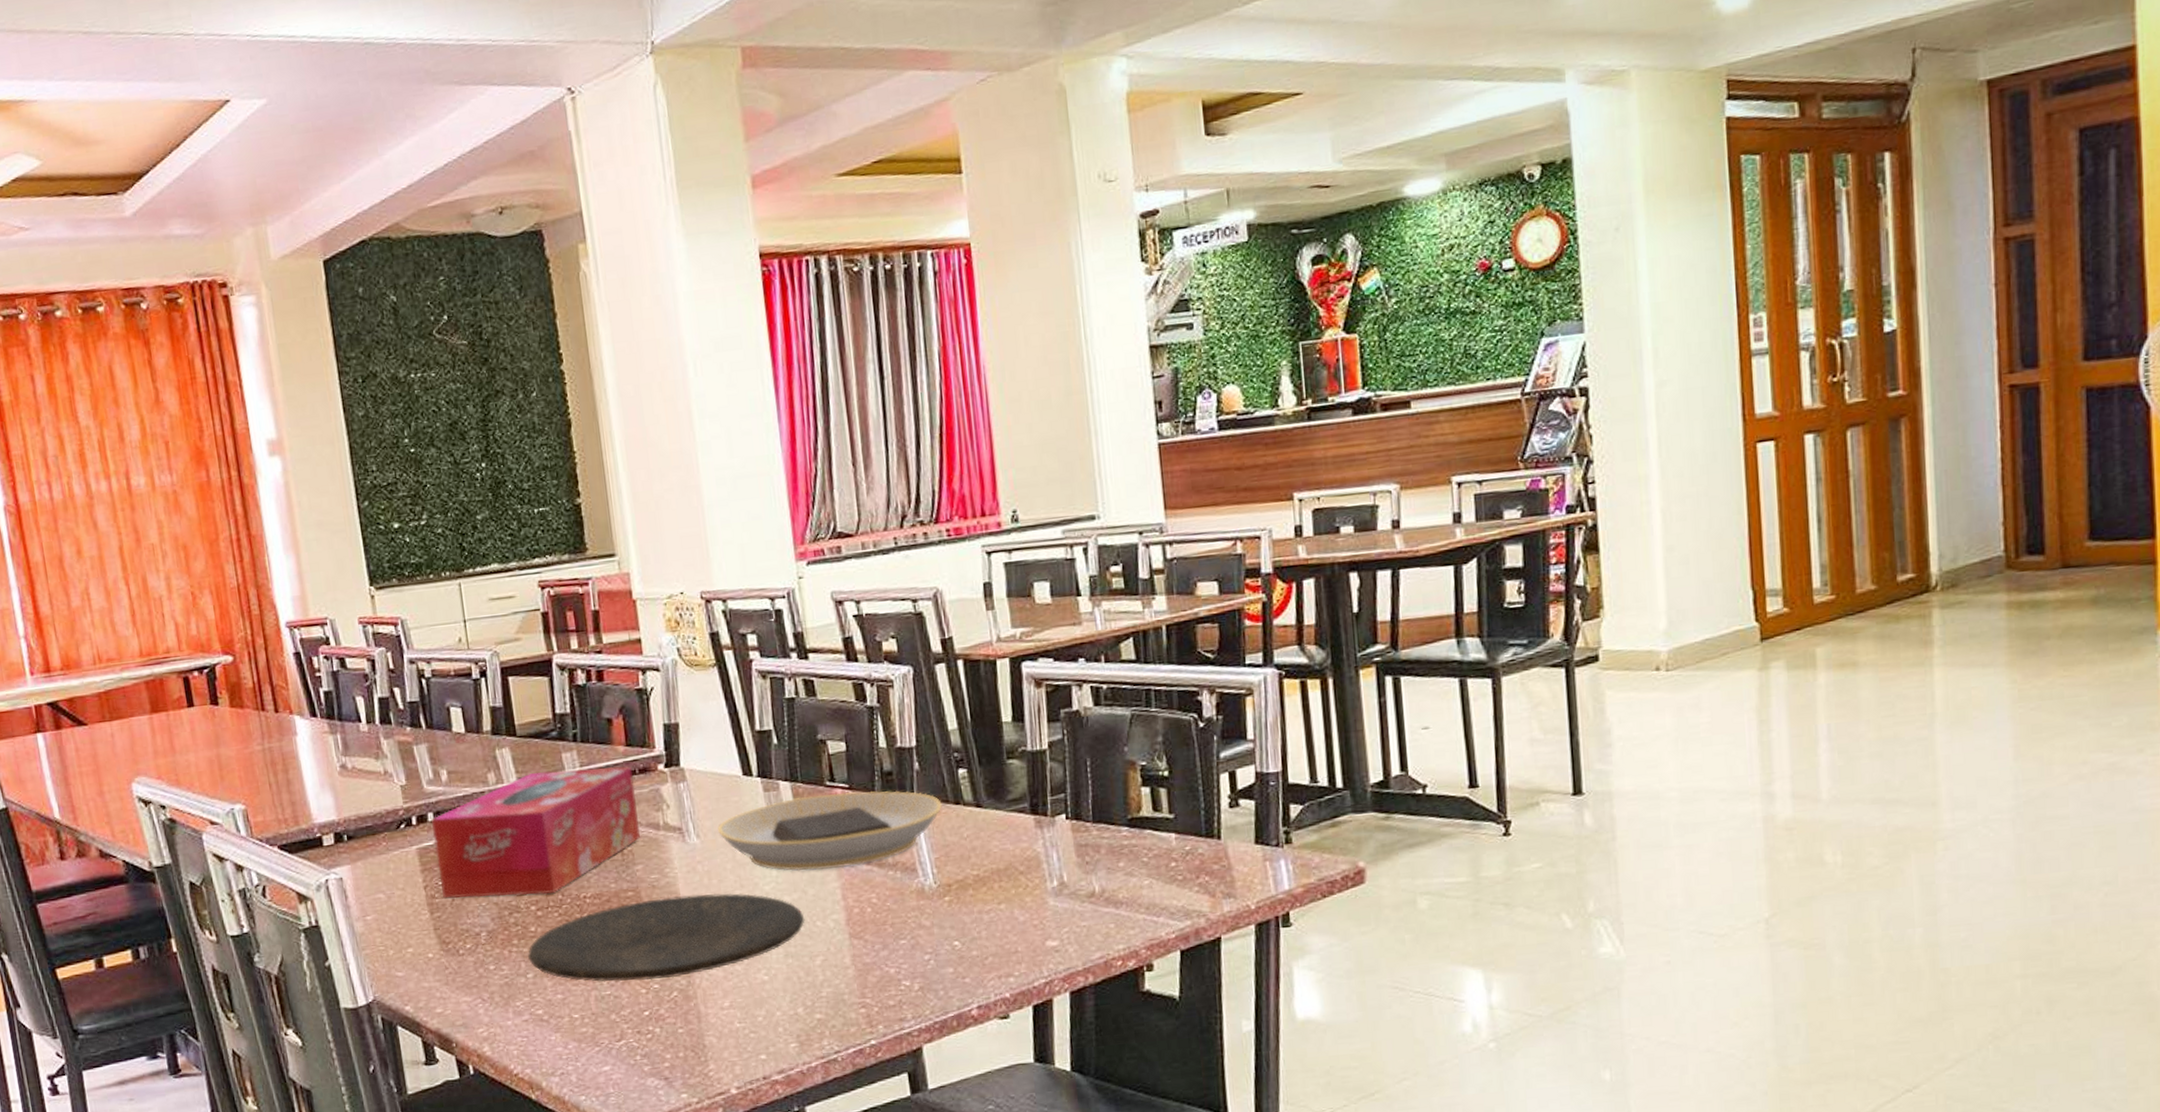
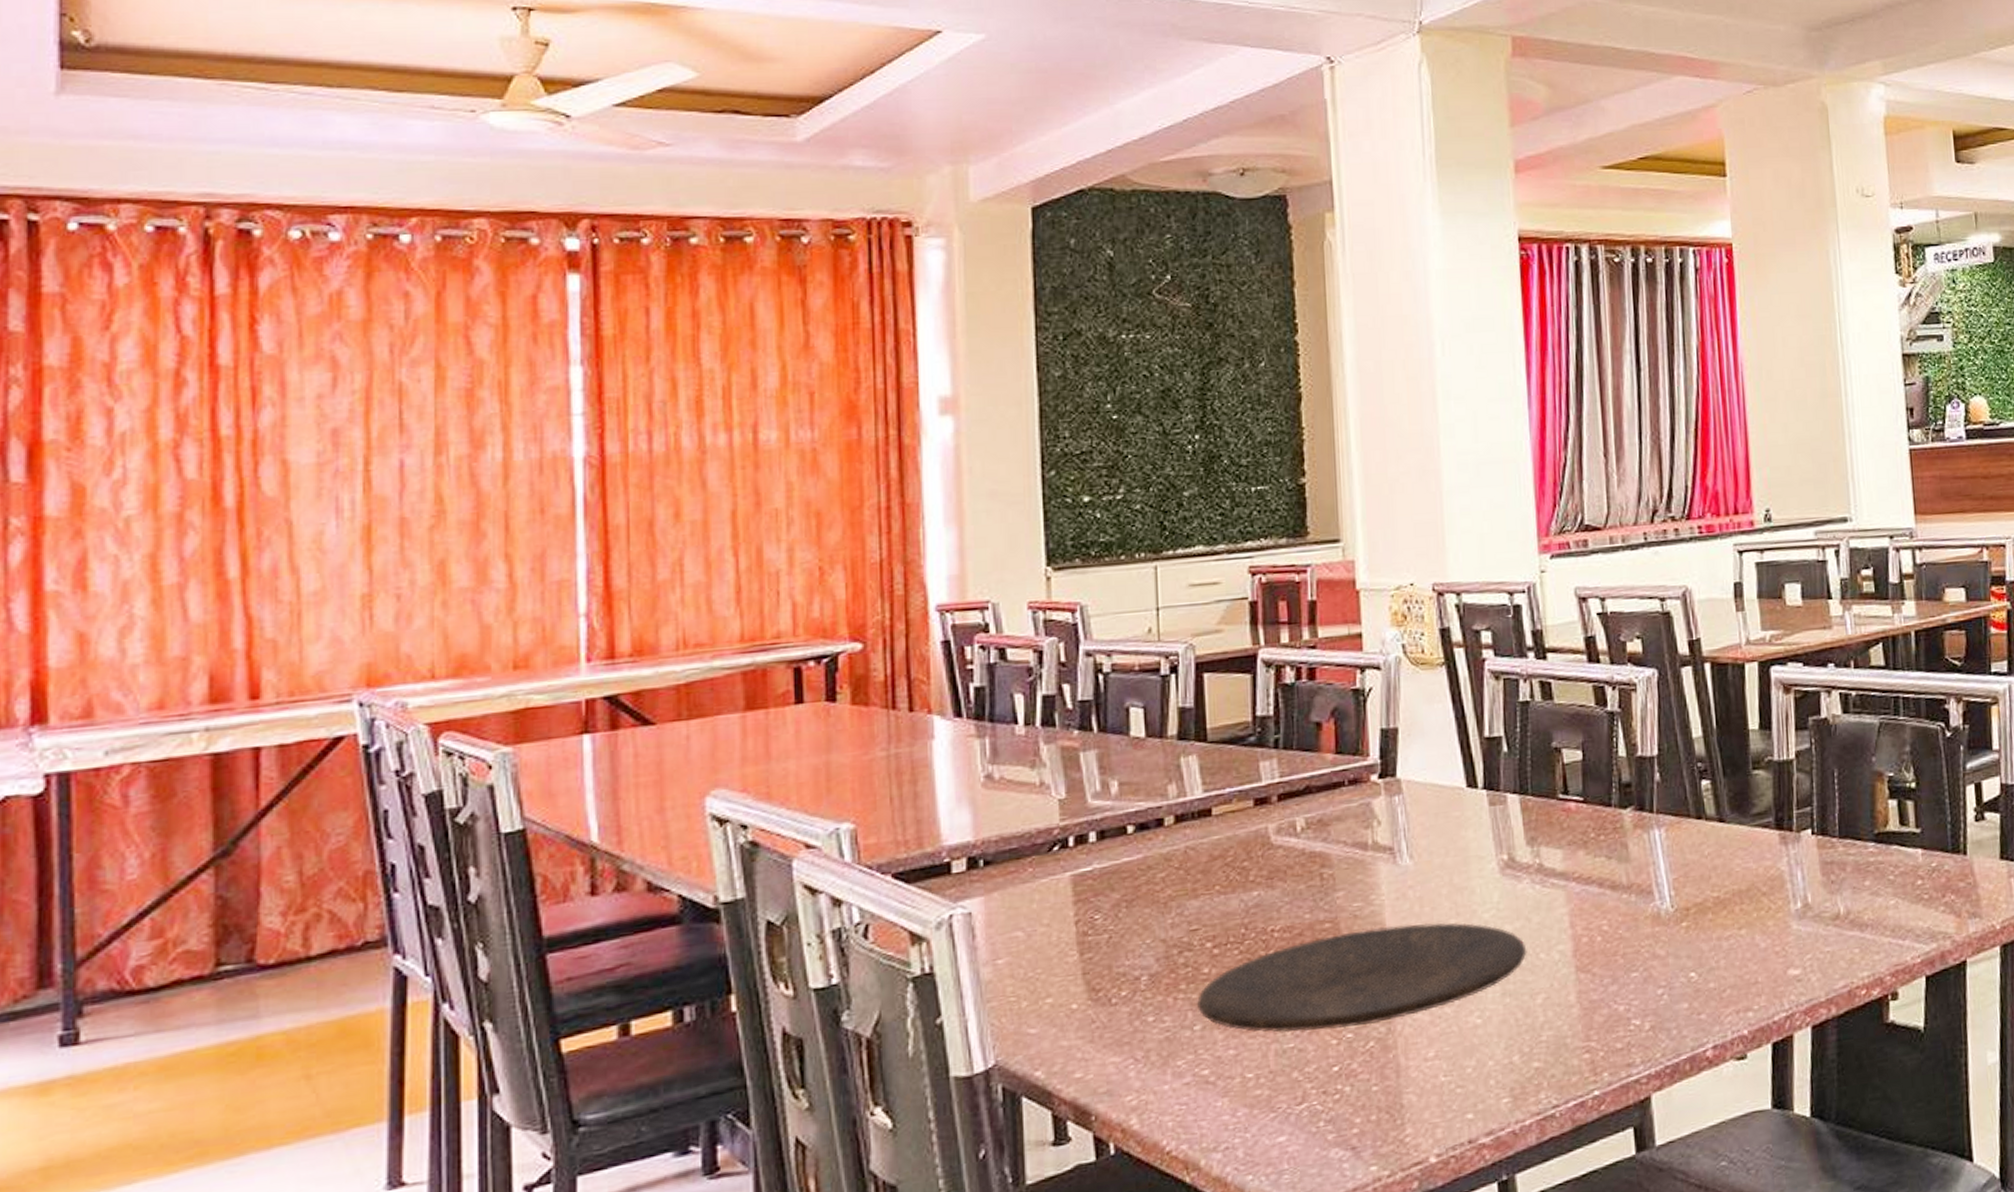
tissue box: present [431,766,640,899] -> none [1092,776,1344,936]
plate: present [717,790,942,872] -> none [1433,804,1683,896]

